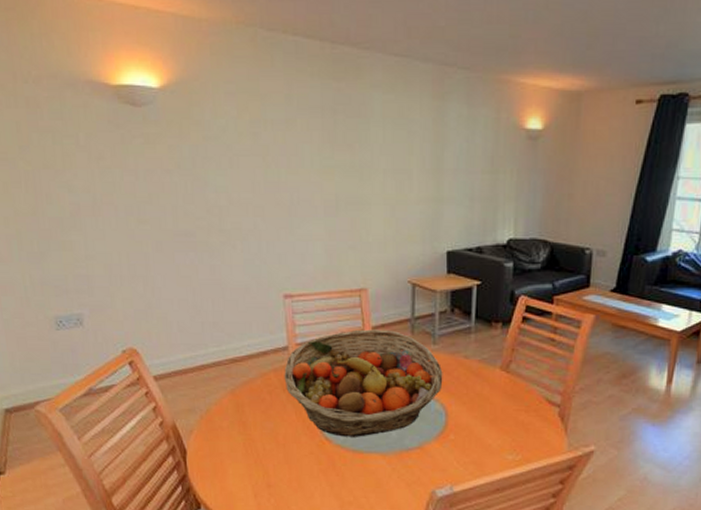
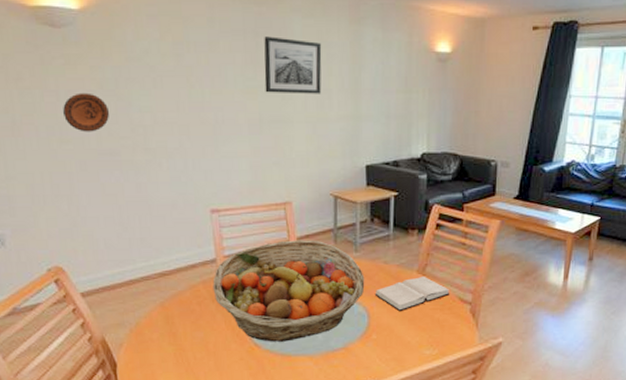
decorative plate: none [141,172,187,213] -> present [63,92,110,132]
wall art: none [342,114,403,175] -> present [264,36,322,94]
hardback book: none [453,373,537,412] -> present [374,275,450,312]

